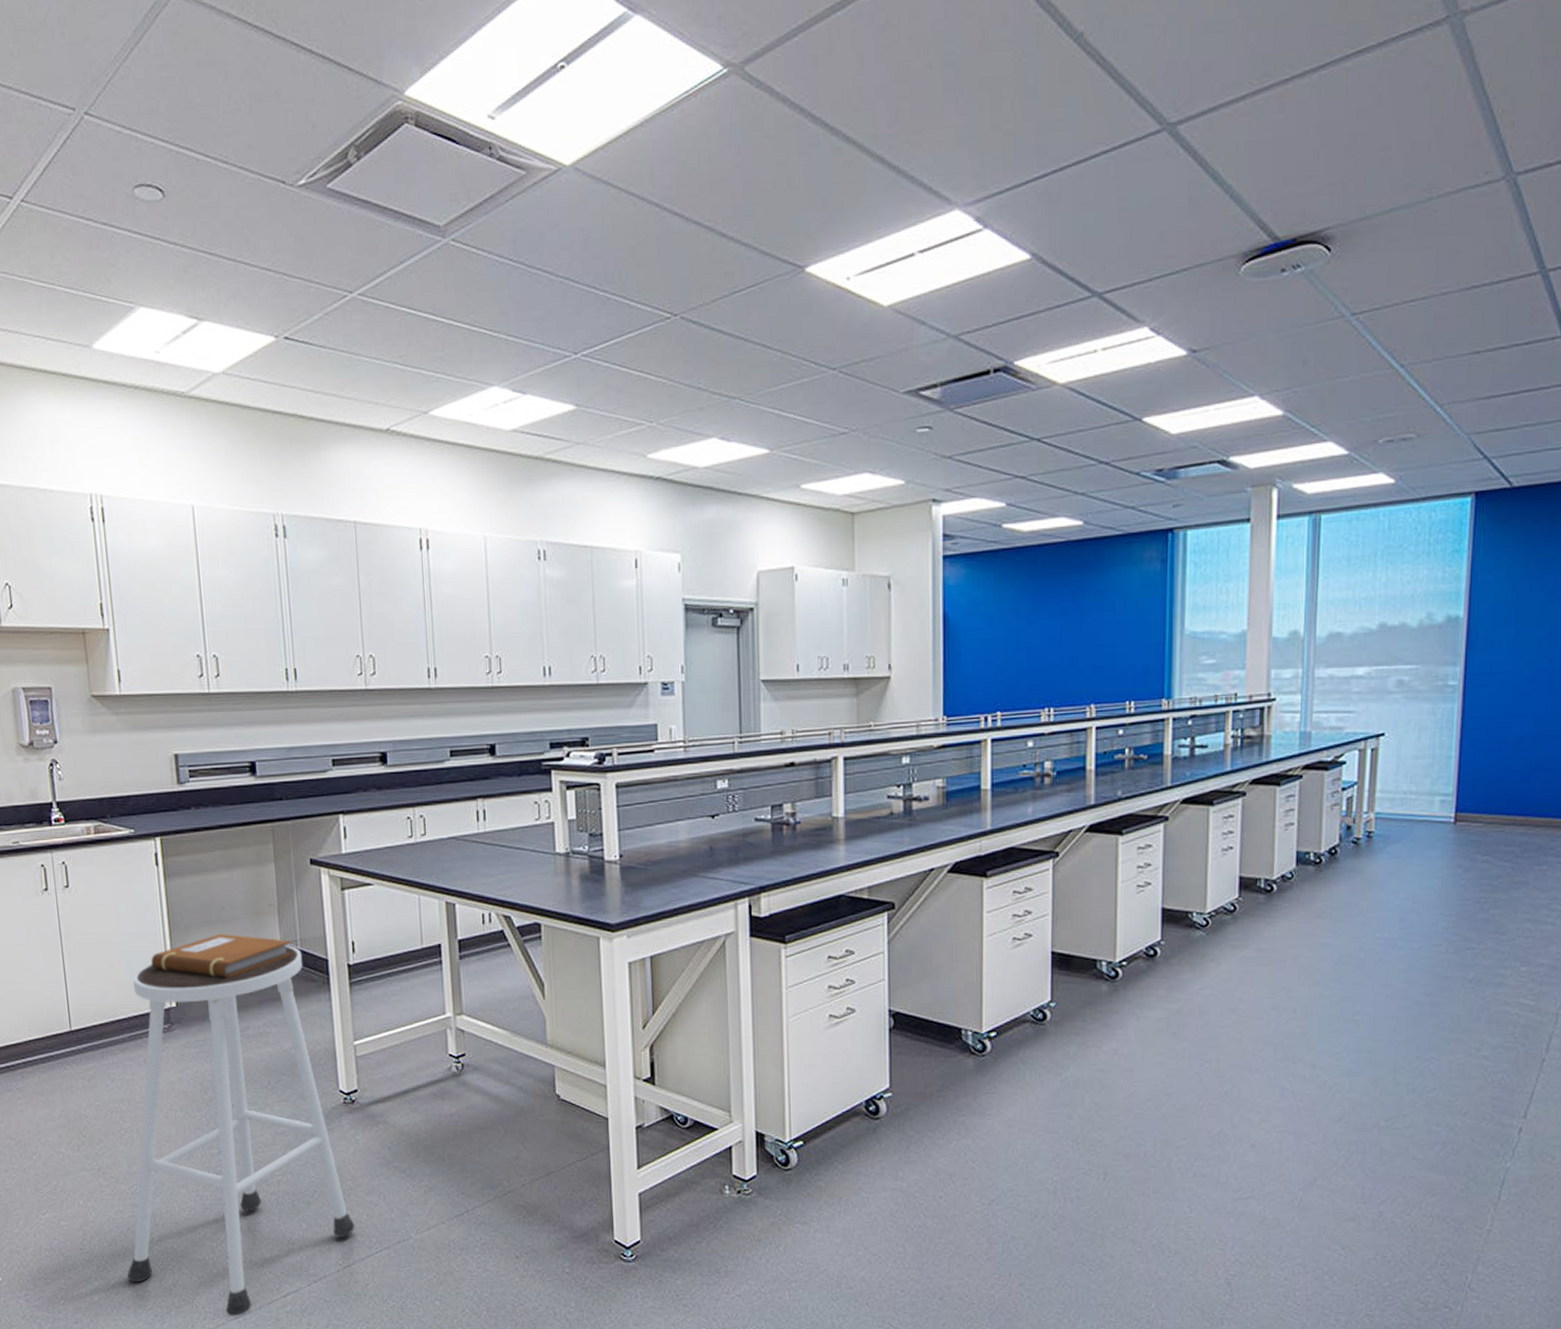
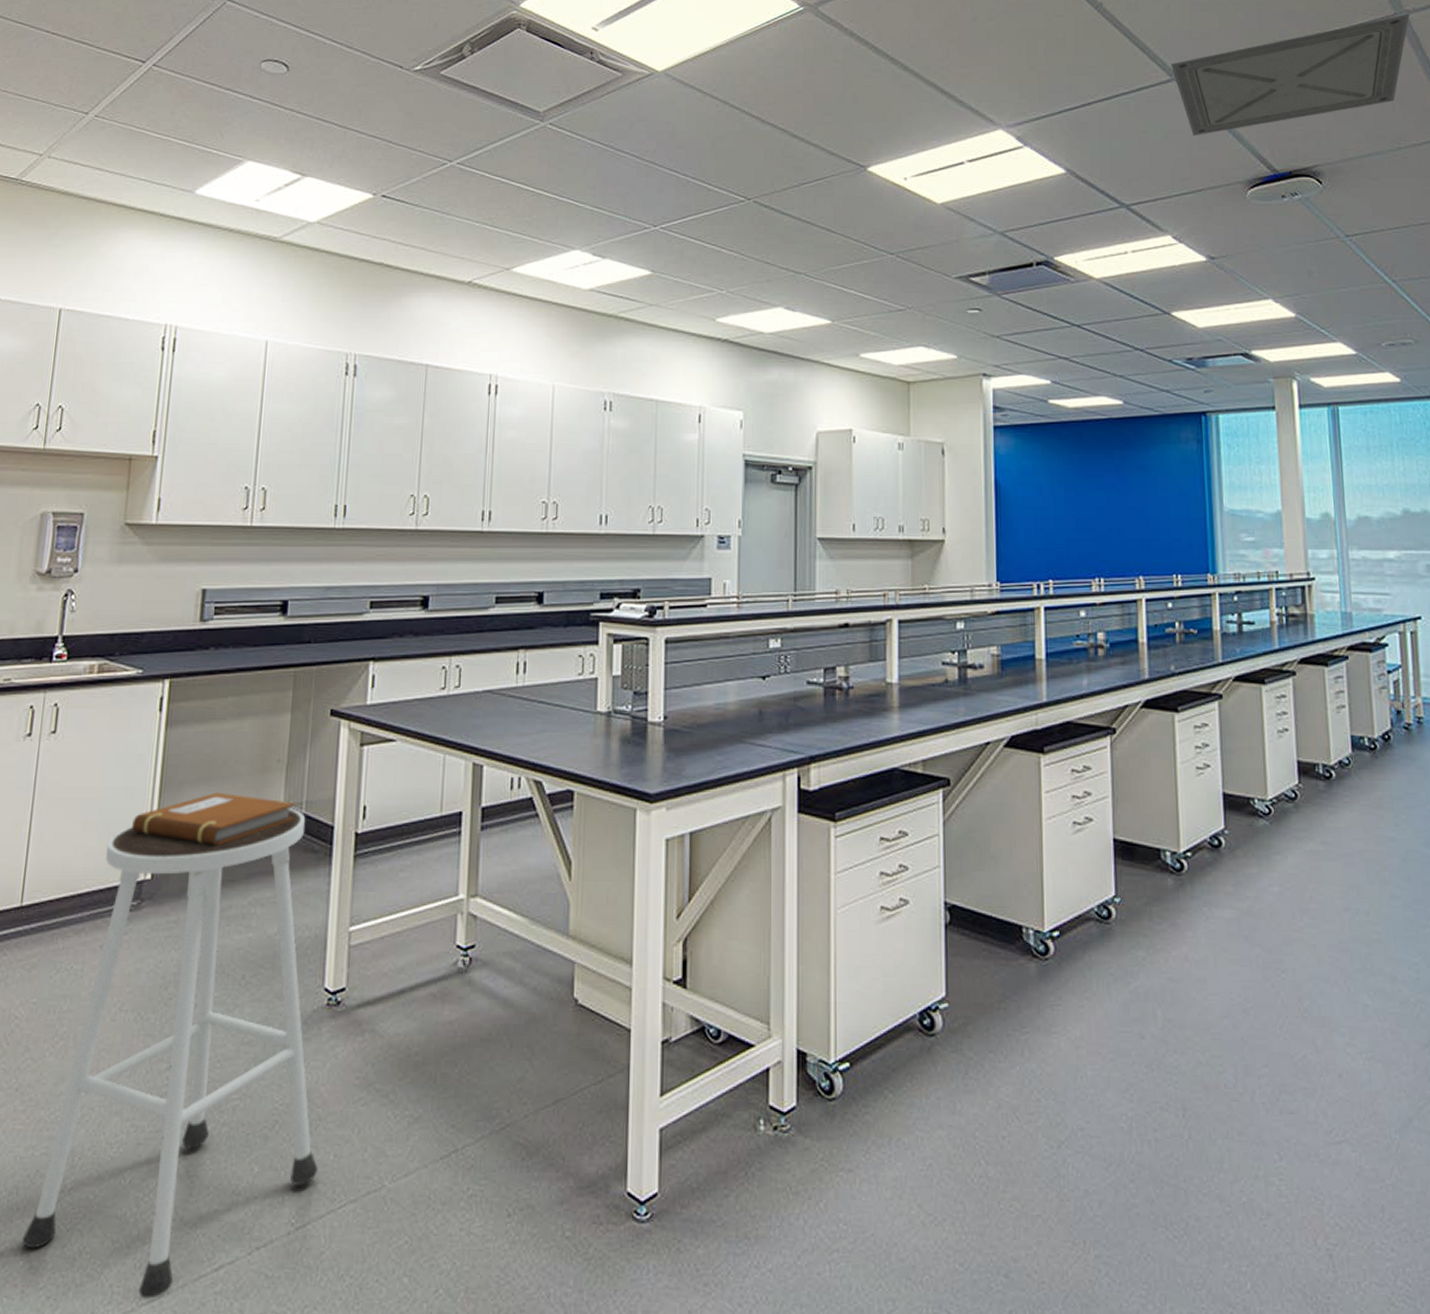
ceiling vent: none [1163,15,1466,202] -> present [1171,14,1410,136]

